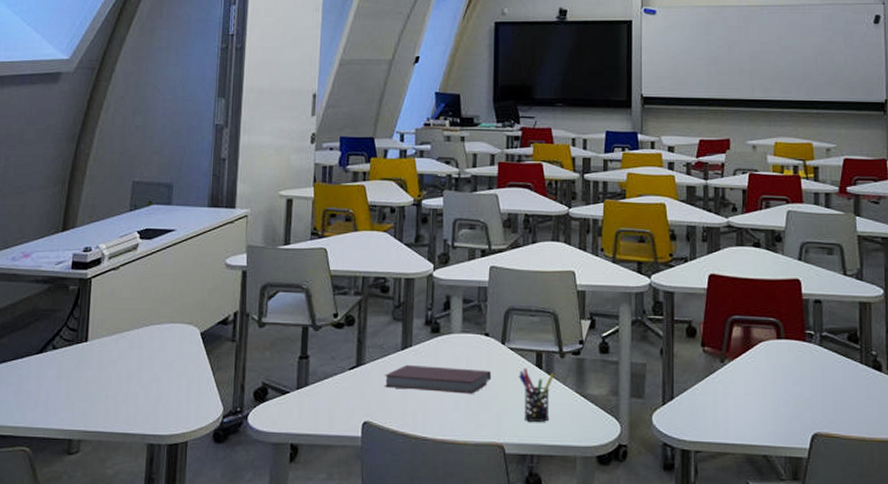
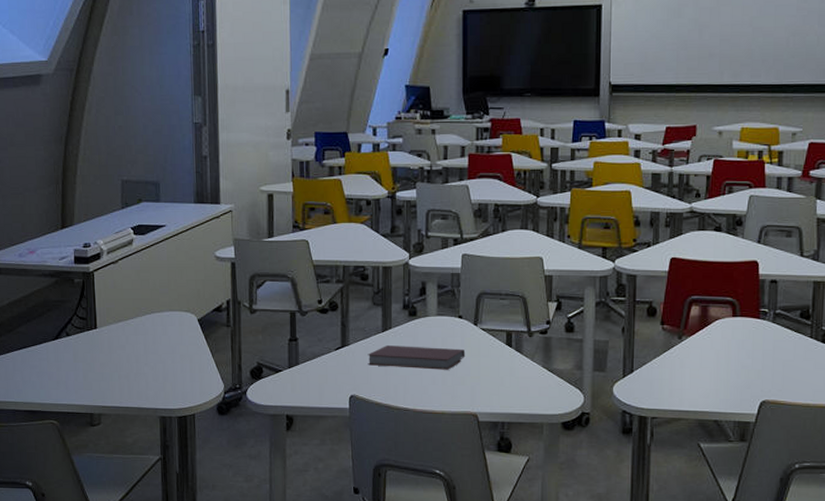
pen holder: present [518,368,555,422] -> none [490,346,524,394]

